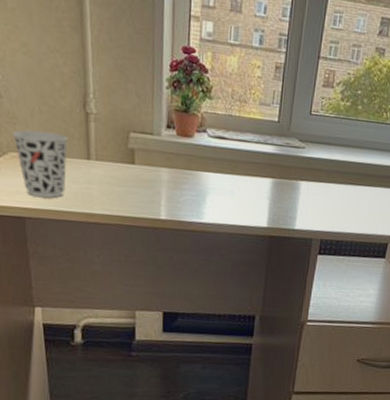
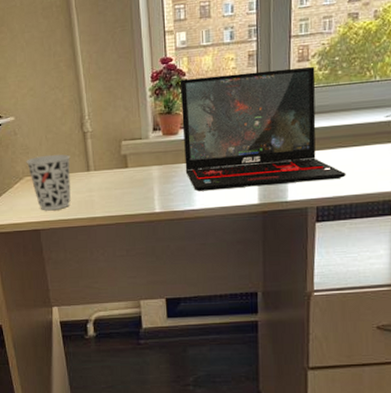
laptop: none [197,76,351,215] -> present [179,66,346,192]

